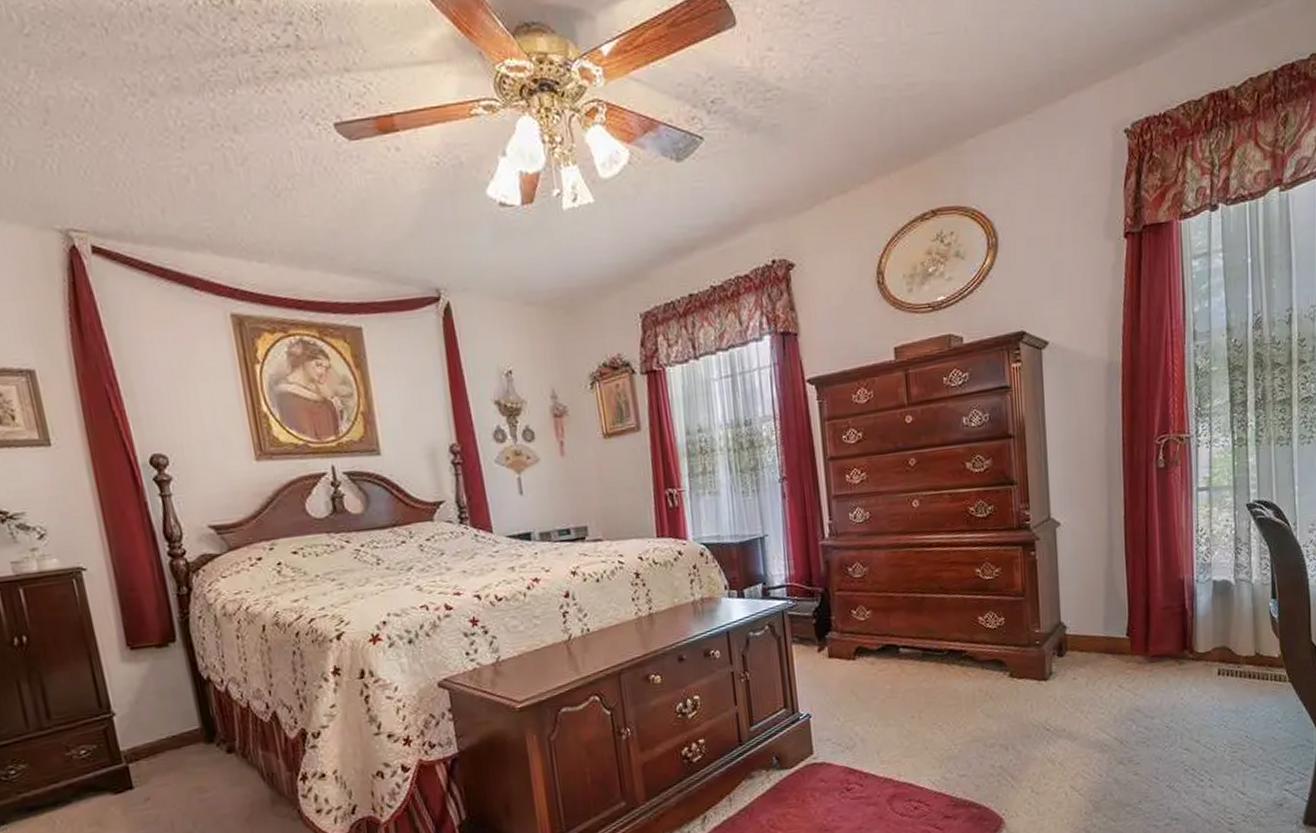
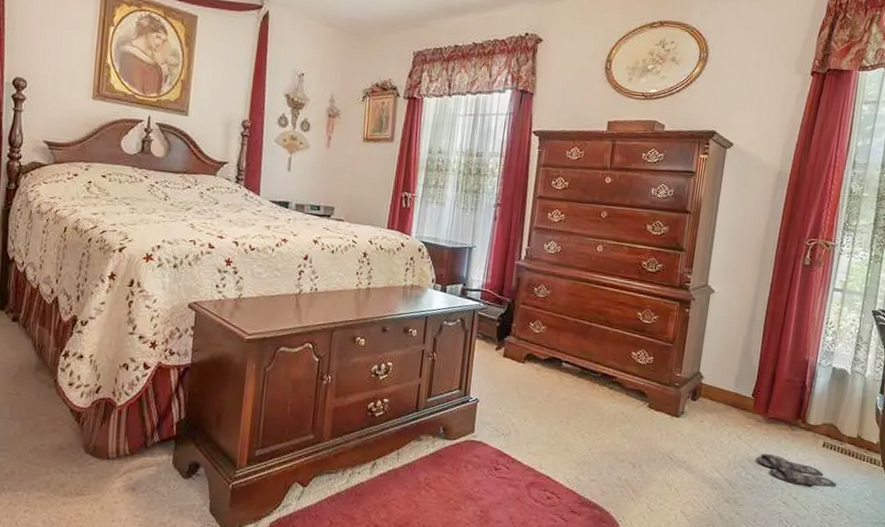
slippers: none [1144,697,1242,726] -> present [755,453,837,487]

